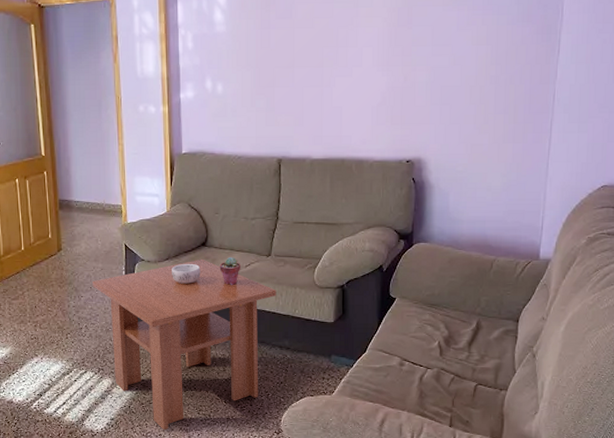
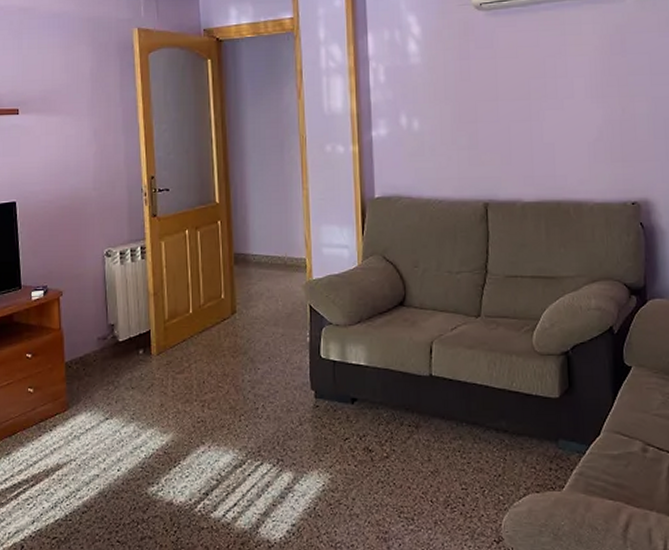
coffee table: present [92,258,277,430] -> none [271,321,489,540]
decorative bowl: present [172,263,201,284] -> none [364,327,399,352]
potted succulent: present [219,256,240,285] -> none [420,318,445,353]

